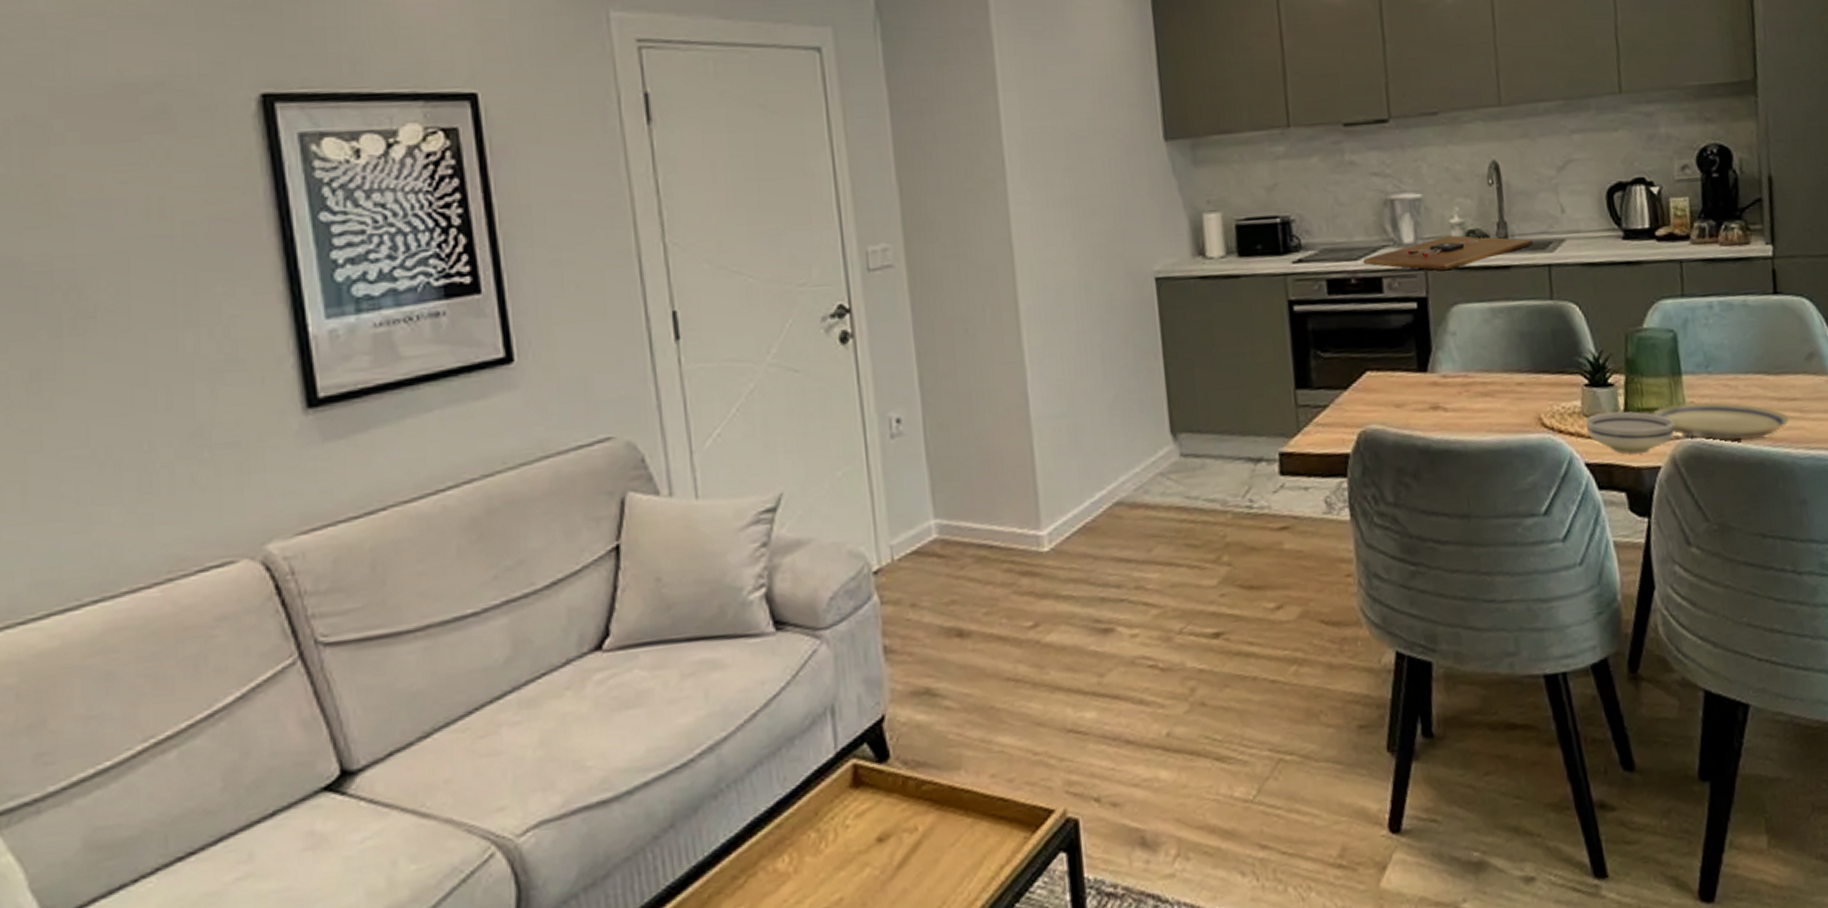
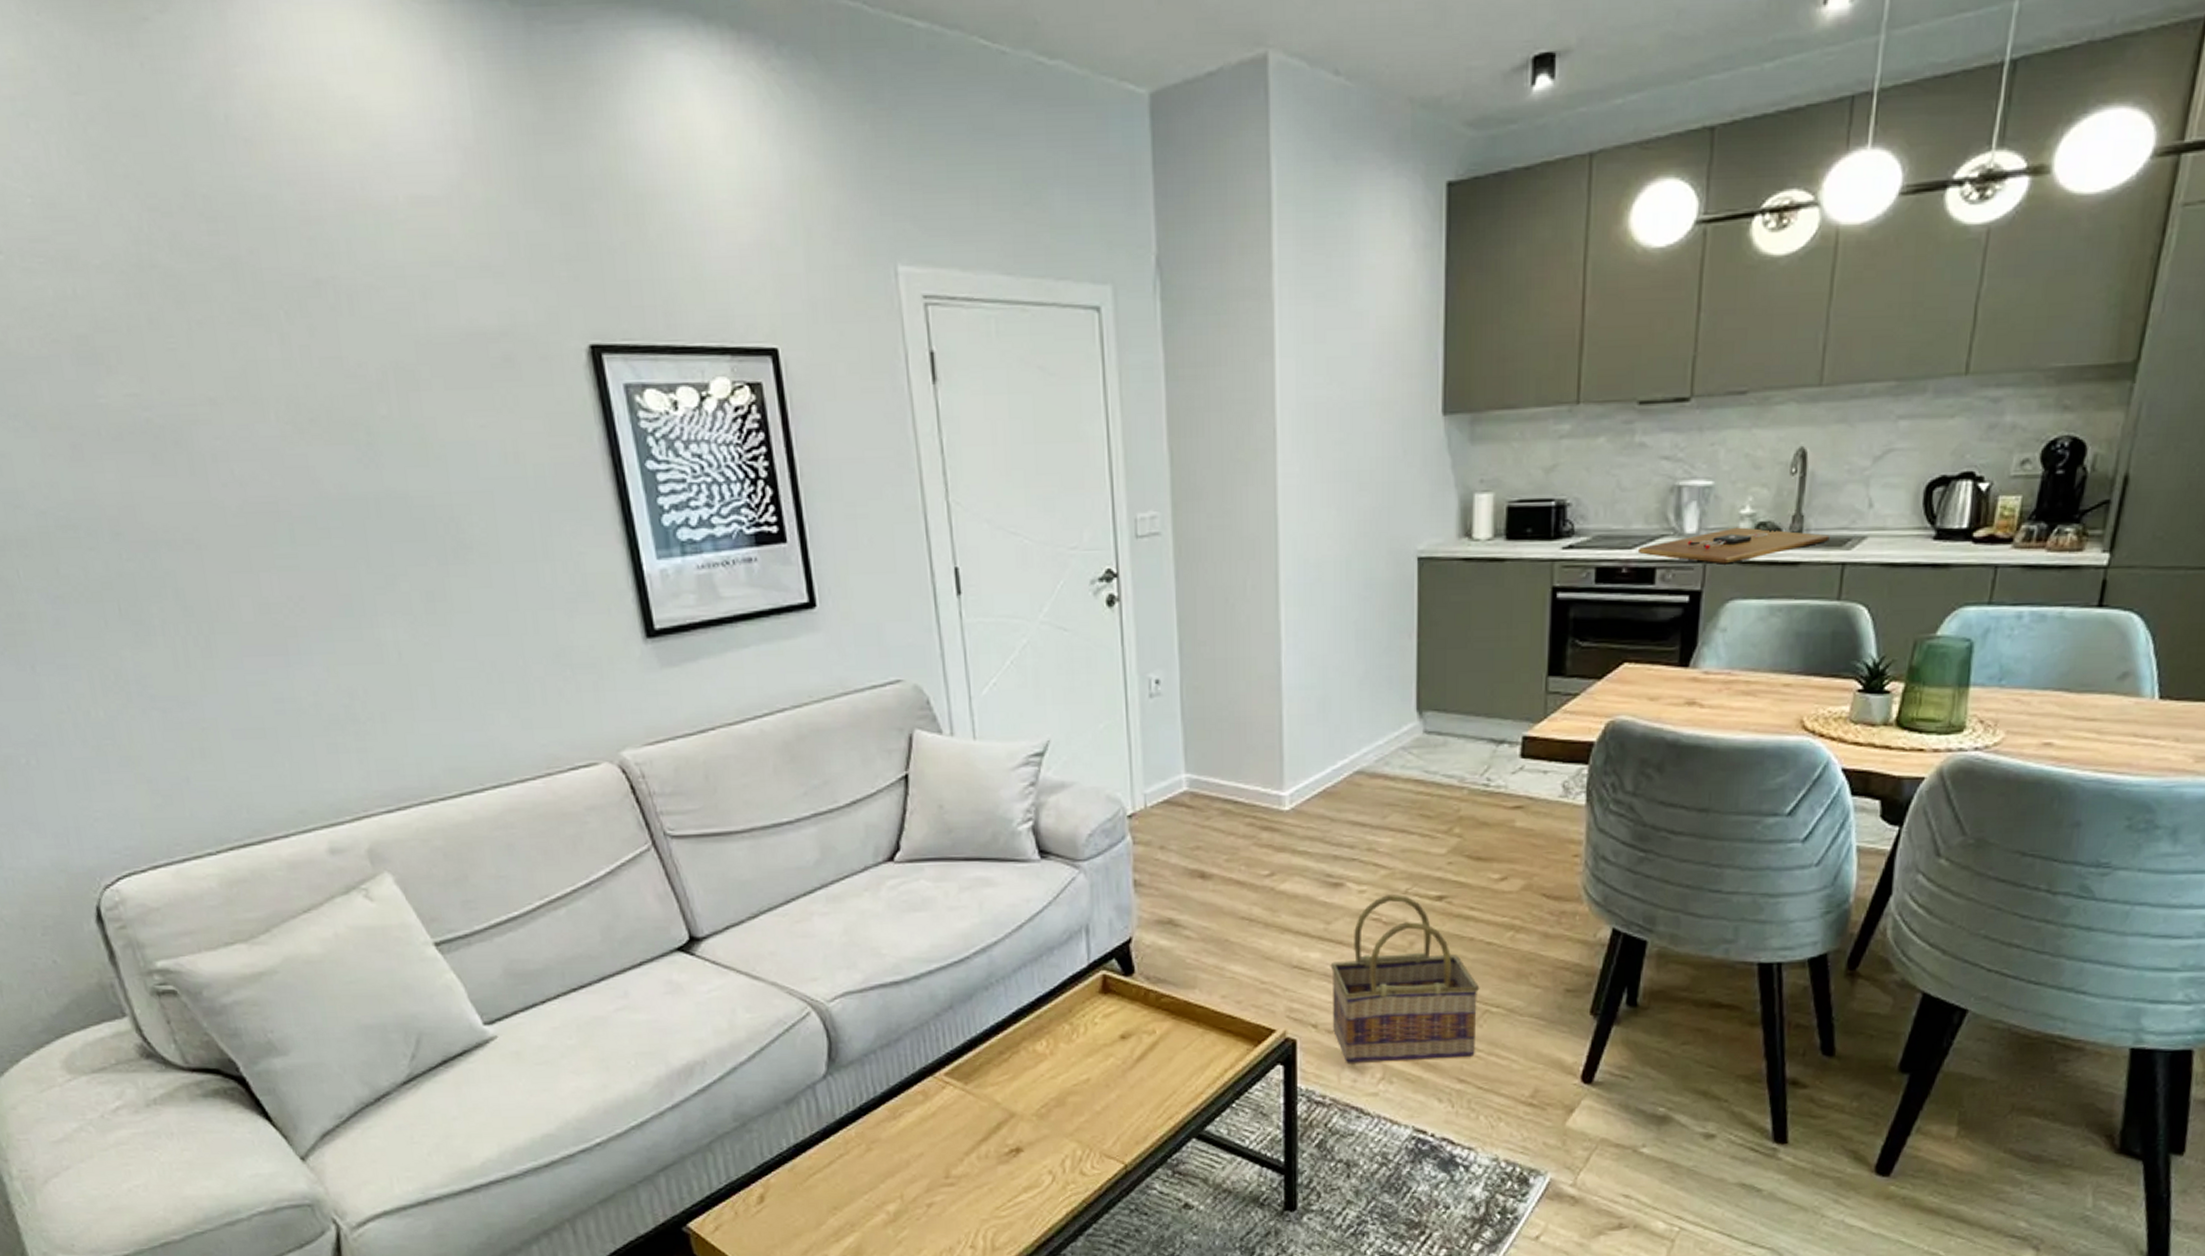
basket: none [1108,635,1274,841] -> present [1330,895,1480,1063]
bowl: present [1585,411,1675,454] -> none [1850,719,1950,763]
plate: present [1651,402,1789,441] -> none [1926,715,2082,757]

